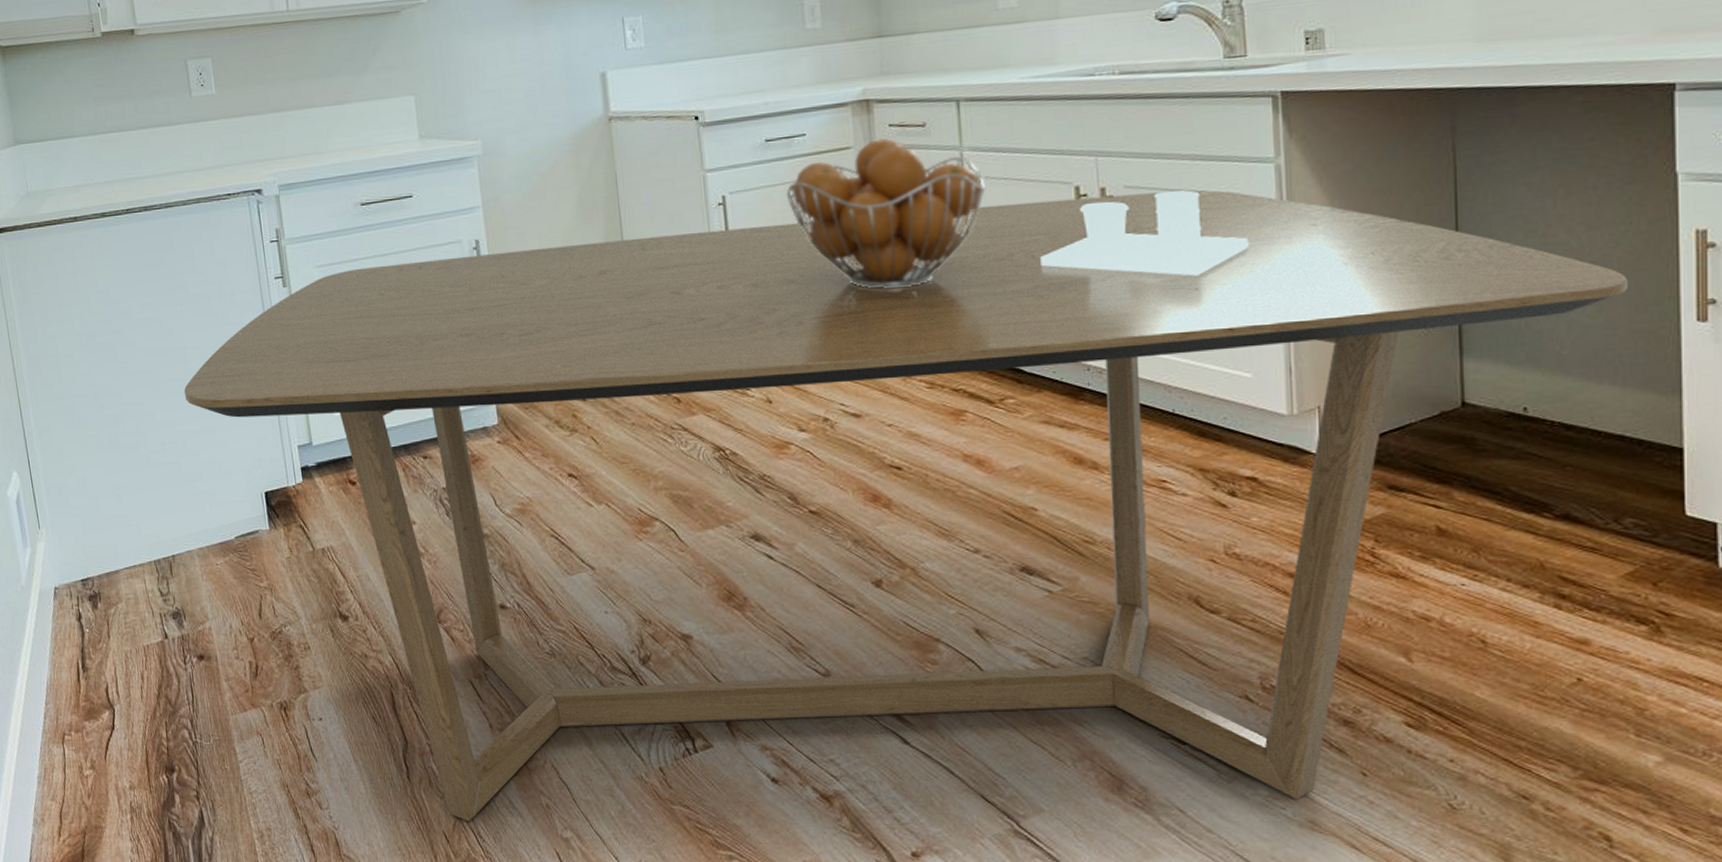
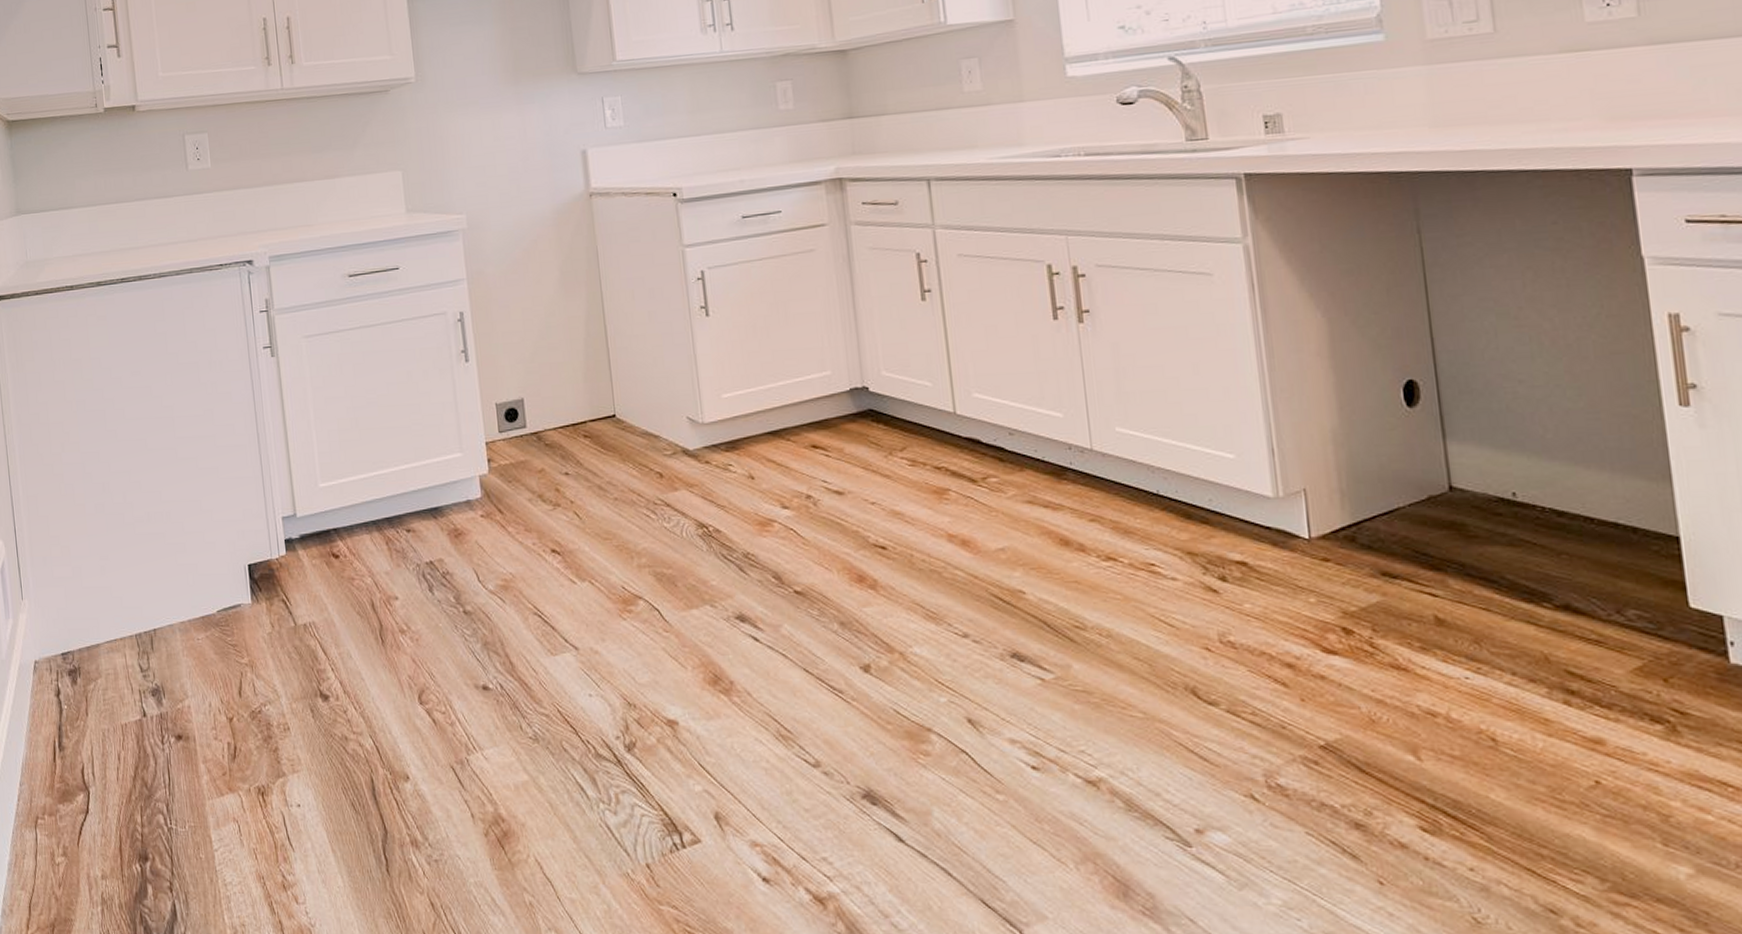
dining table: present [184,190,1627,821] -> none [171,269,1606,920]
fruit basket: present [786,139,986,288] -> none [763,216,960,364]
salt and pepper shaker set: present [1040,190,1249,276] -> none [1016,269,1223,355]

